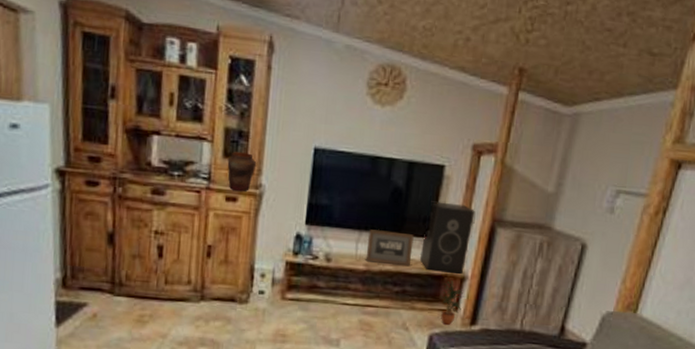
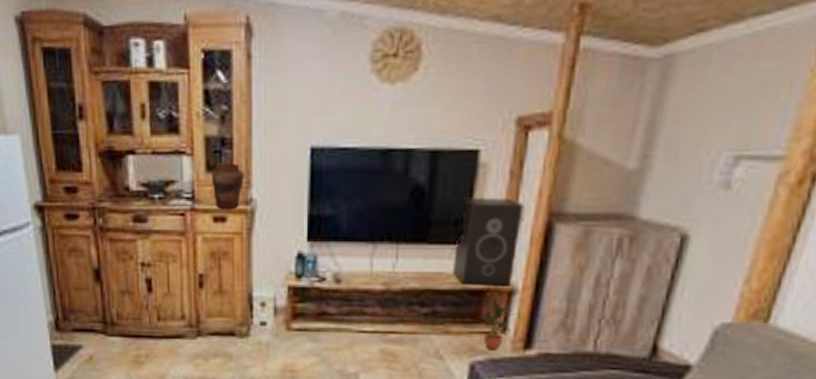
picture frame: present [365,229,414,267] -> none [383,240,443,282]

